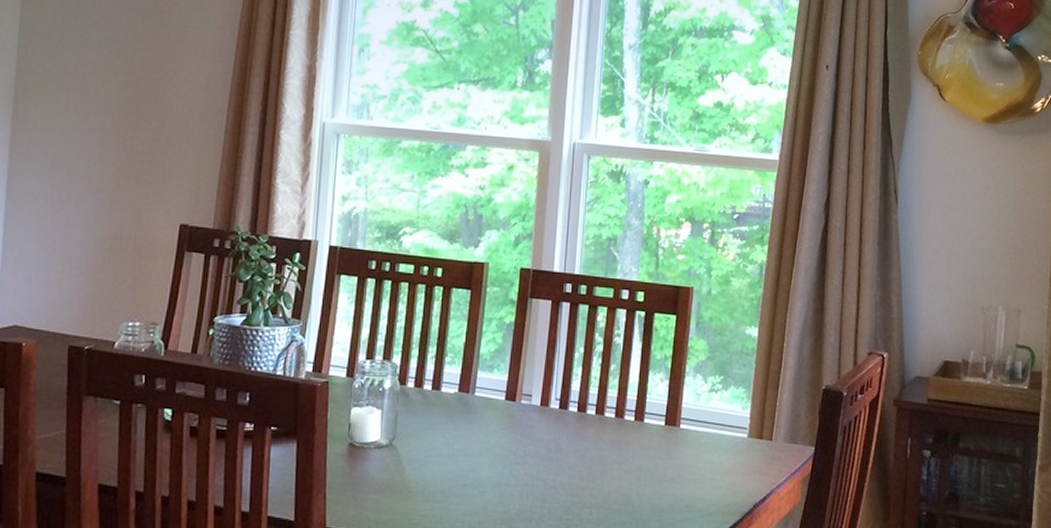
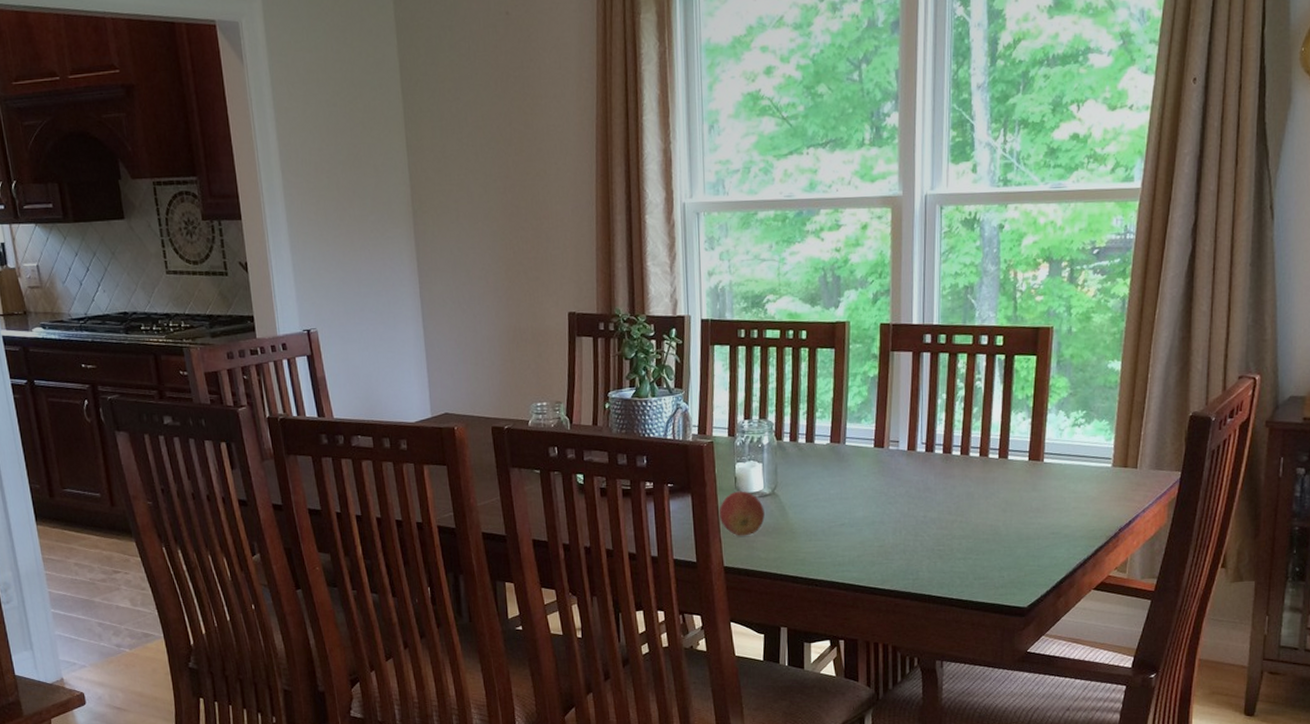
apple: none [326,440,379,493] -> present [719,491,765,536]

